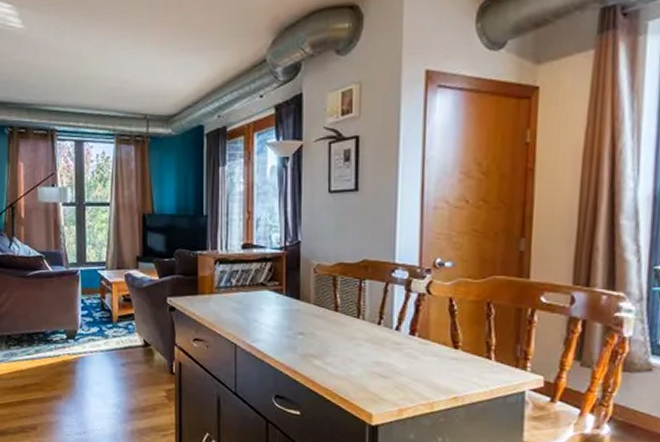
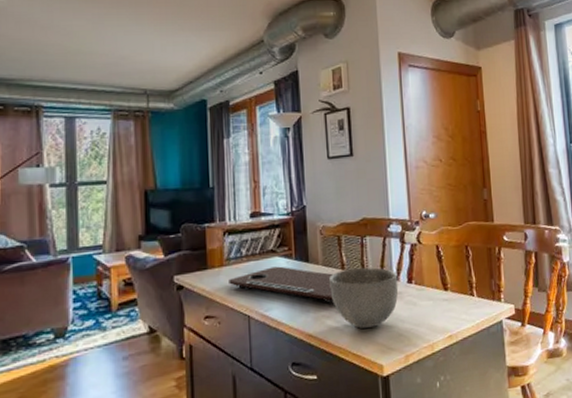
cutting board: none [218,300,325,344] -> present [229,266,334,303]
bowl: none [320,311,399,375] -> present [329,267,399,329]

